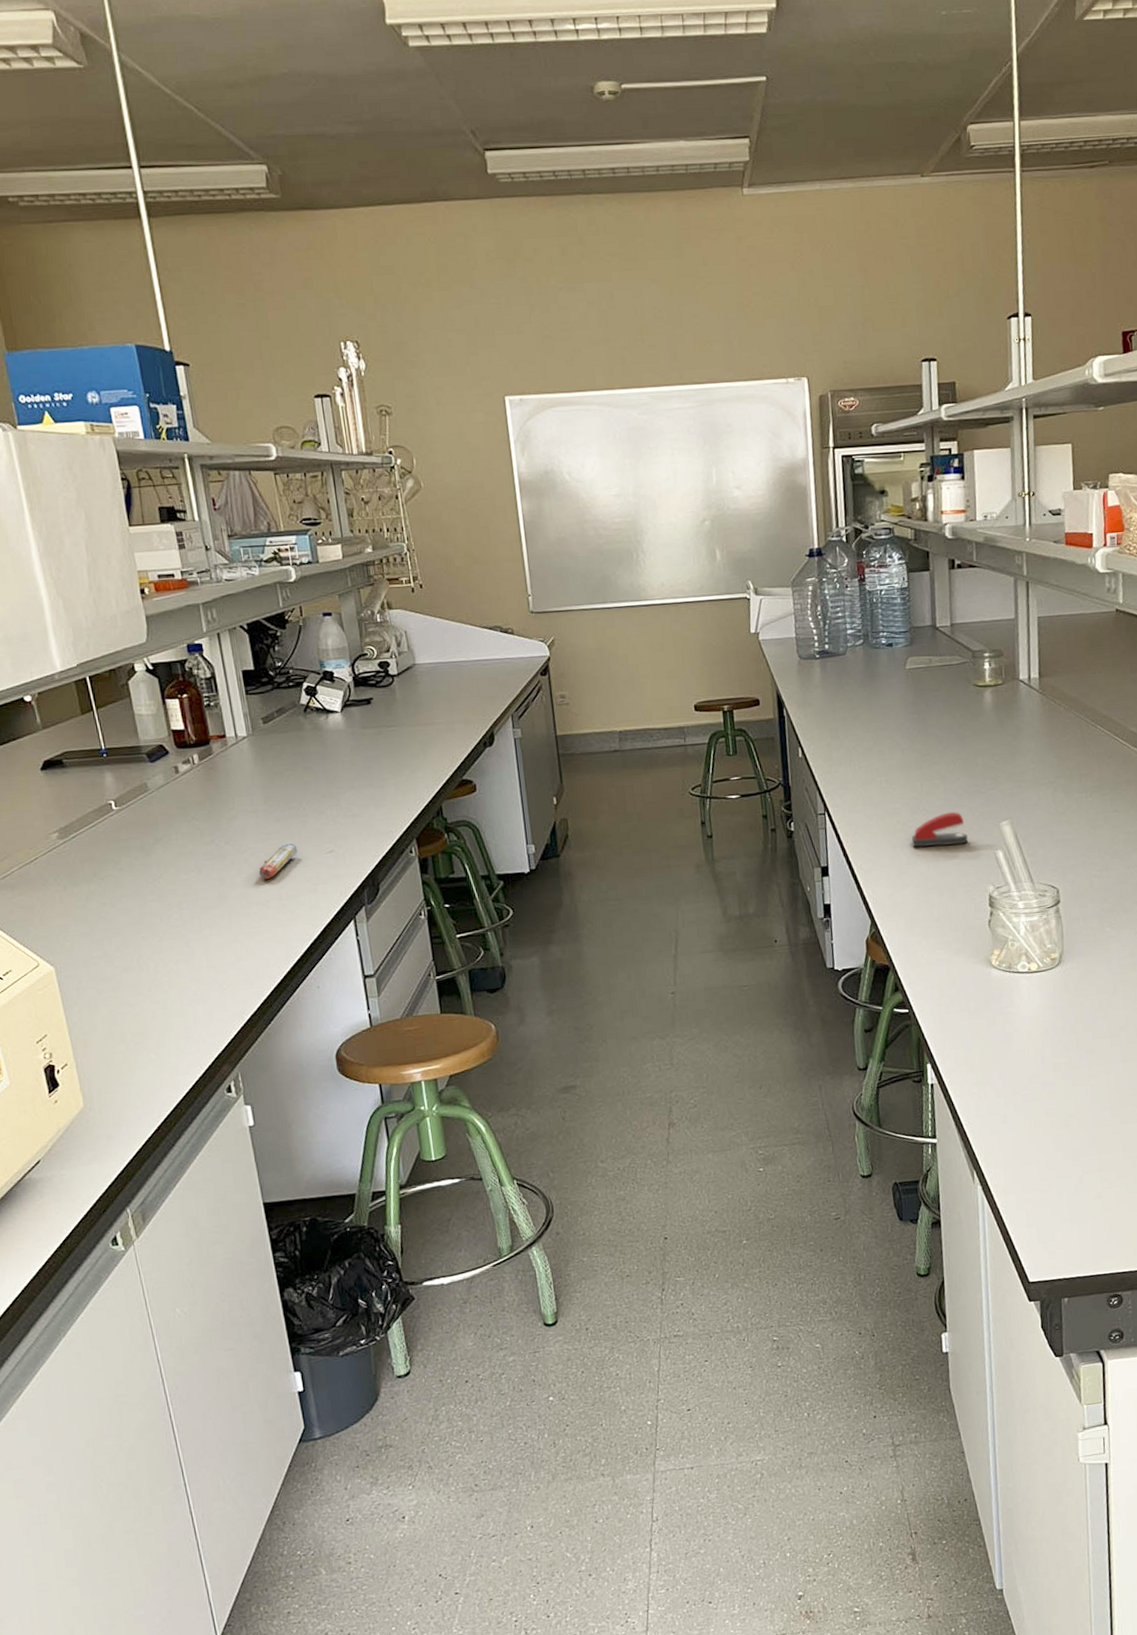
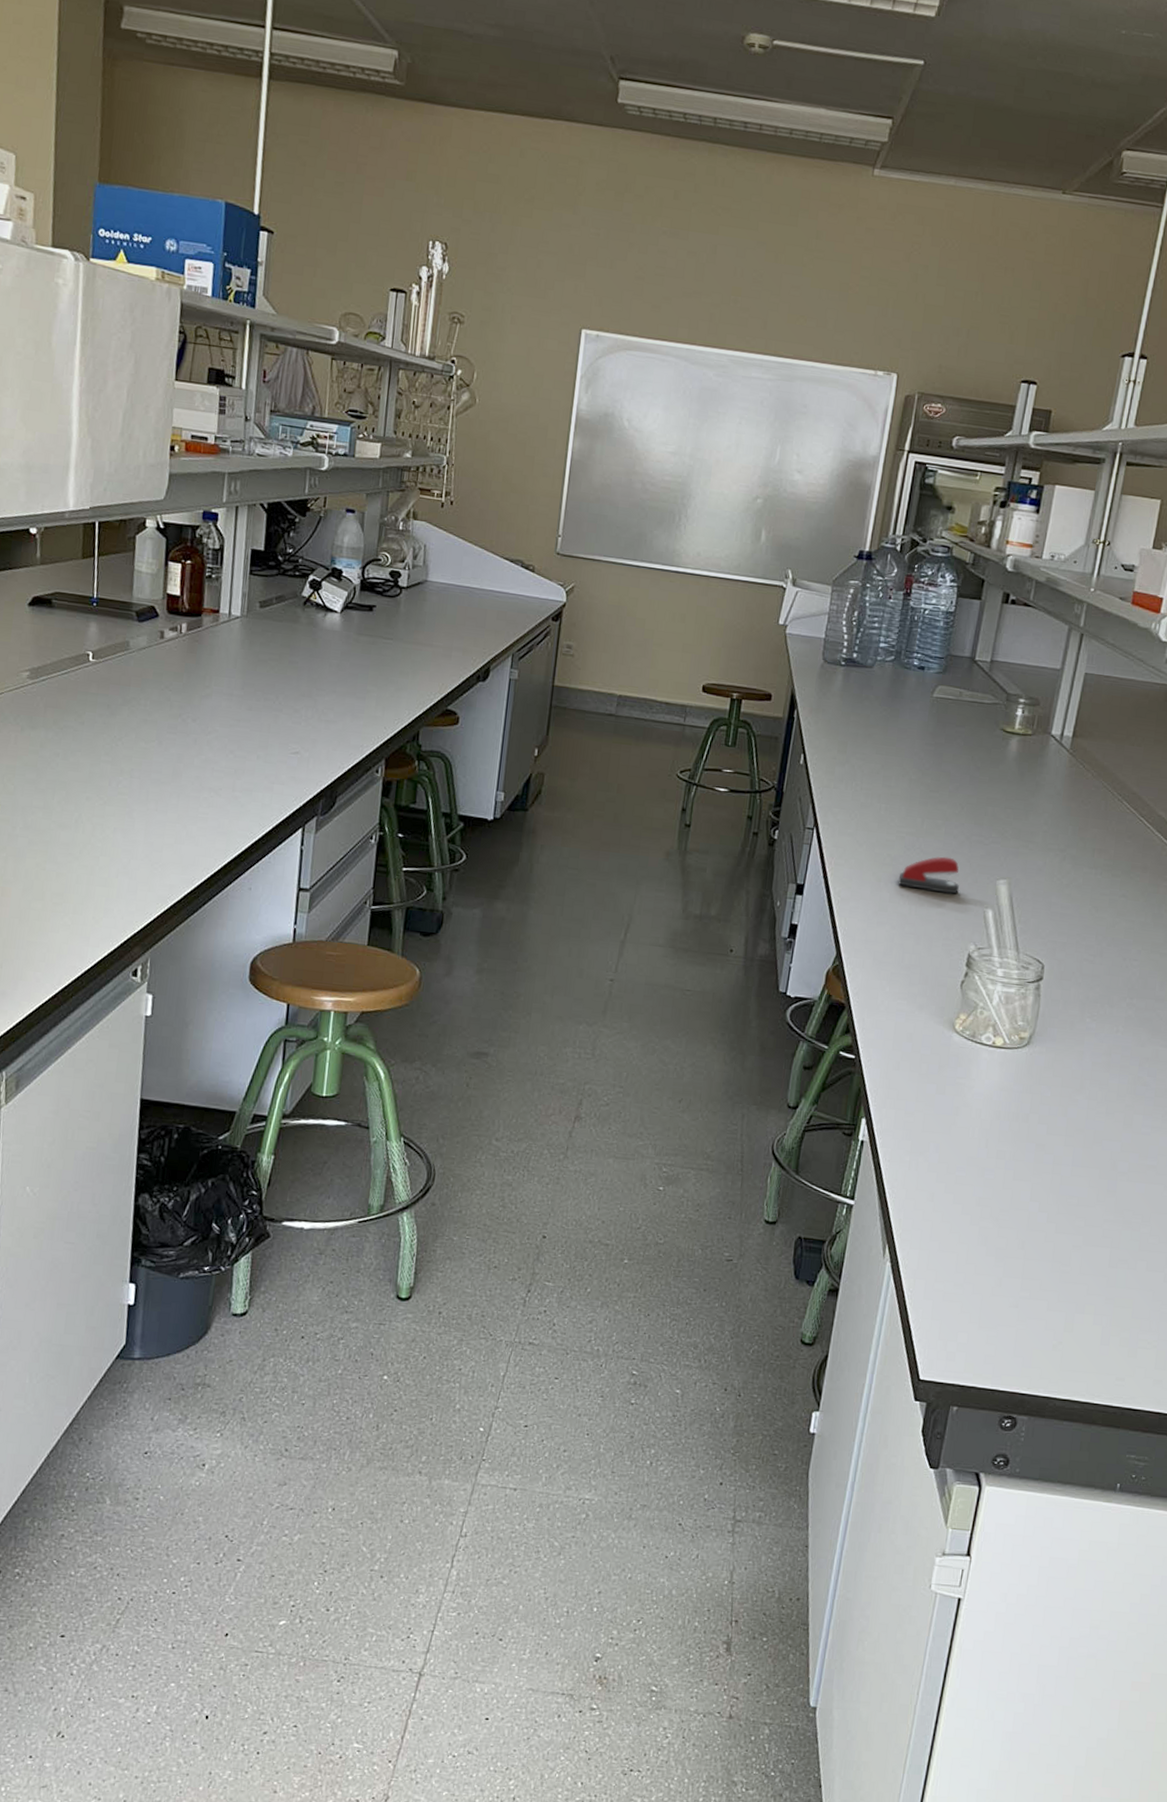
marker pen: present [259,844,298,879] -> none [219,735,264,767]

